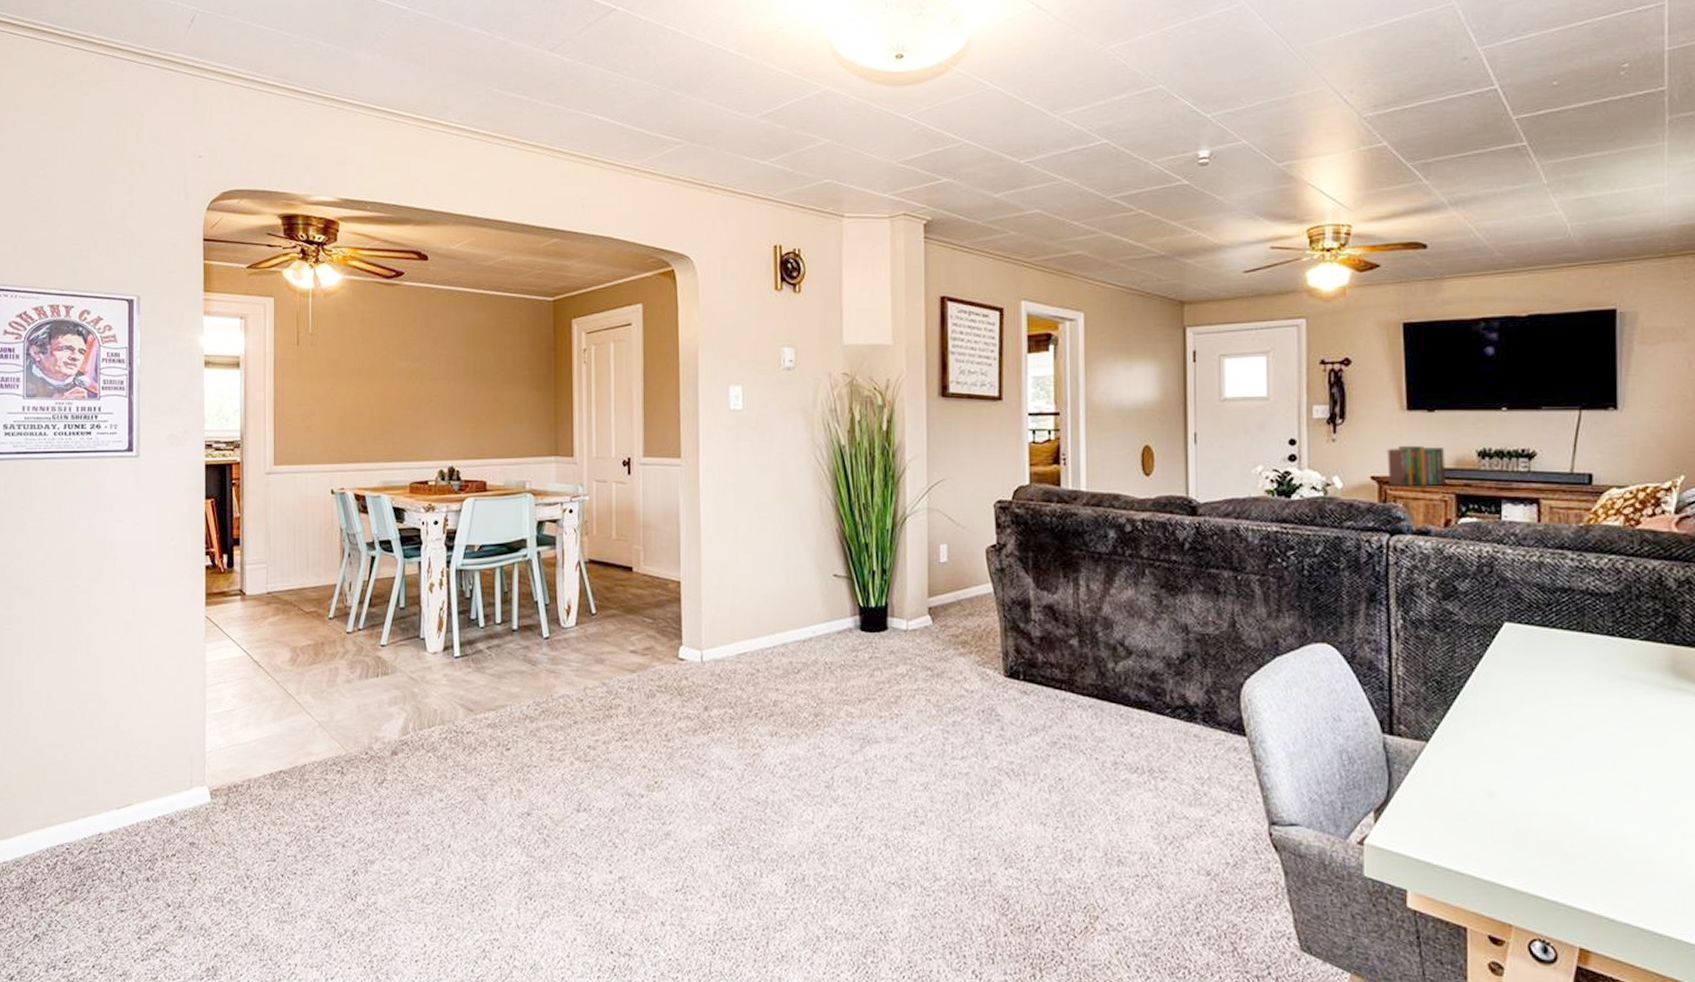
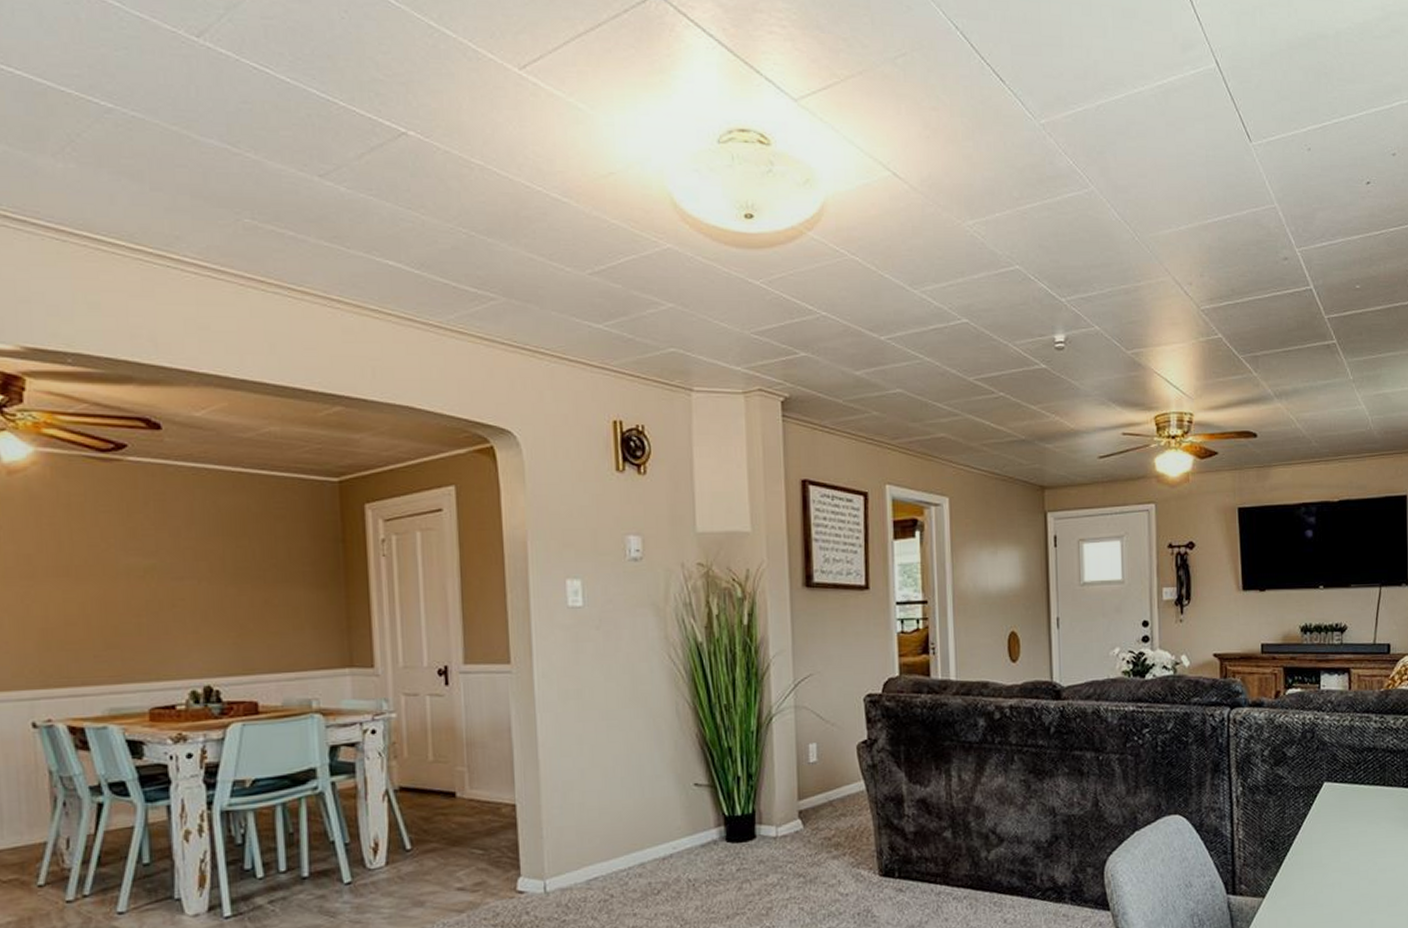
books: present [1387,445,1447,486] -> none [1227,623,1276,662]

